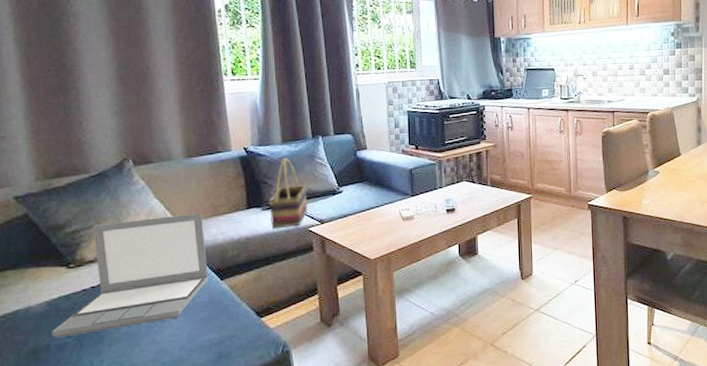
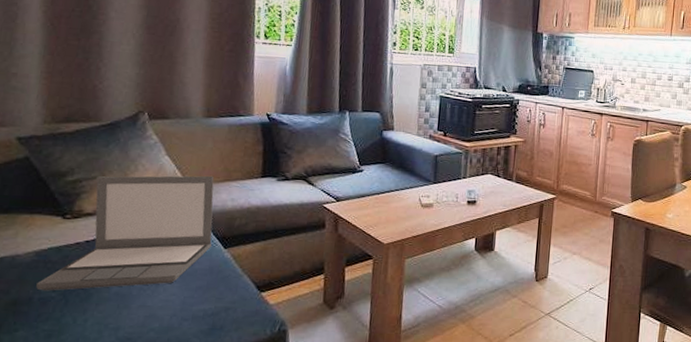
woven basket: present [268,157,308,229] -> none [284,129,326,202]

